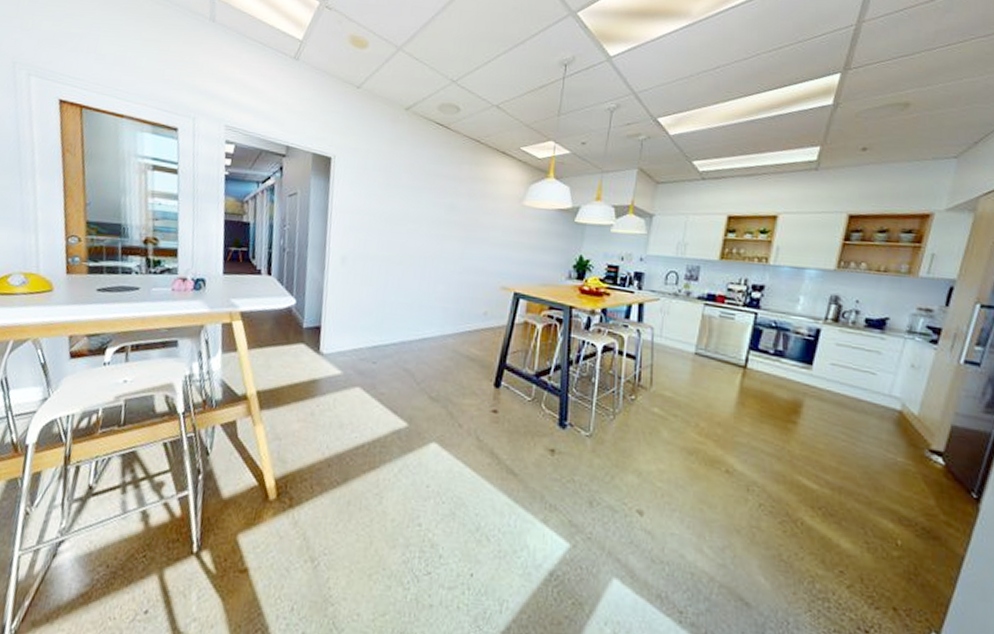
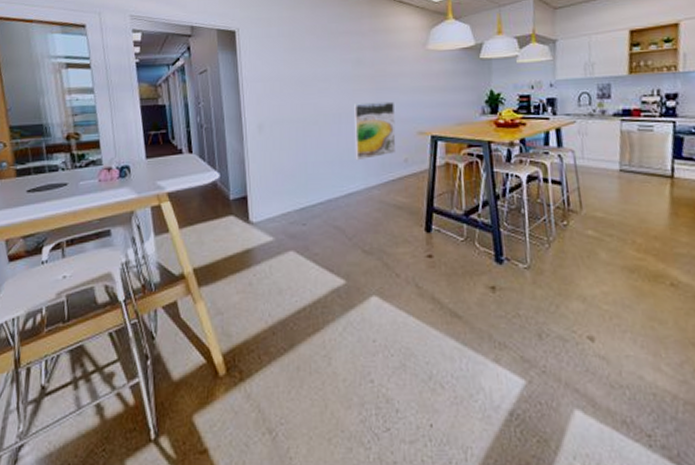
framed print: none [434,249,482,307] -> present [353,101,396,161]

